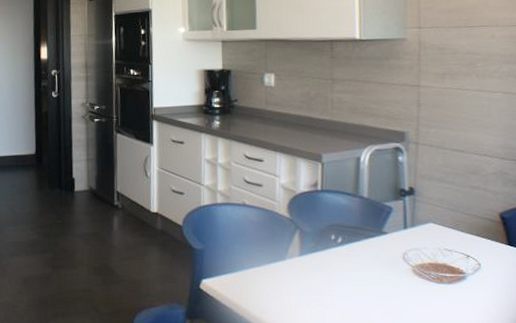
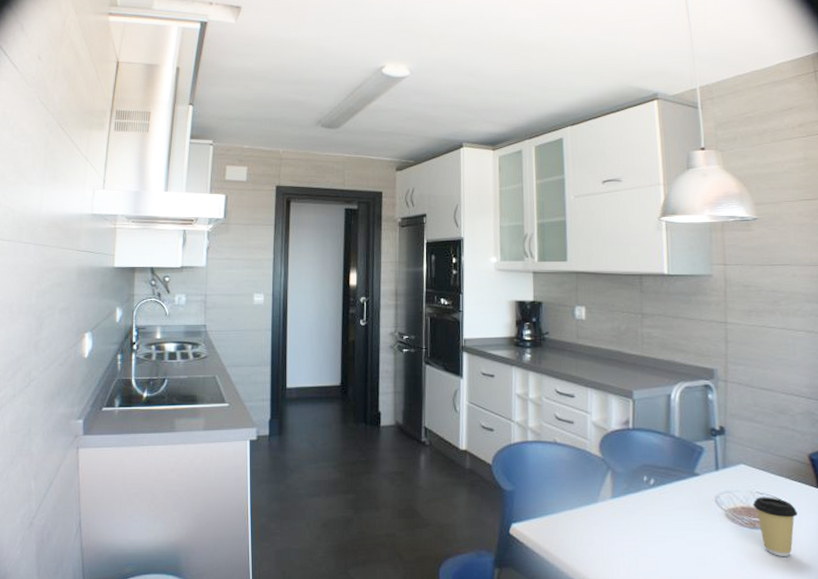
coffee cup: none [440,253,486,309] -> present [753,497,797,556]

